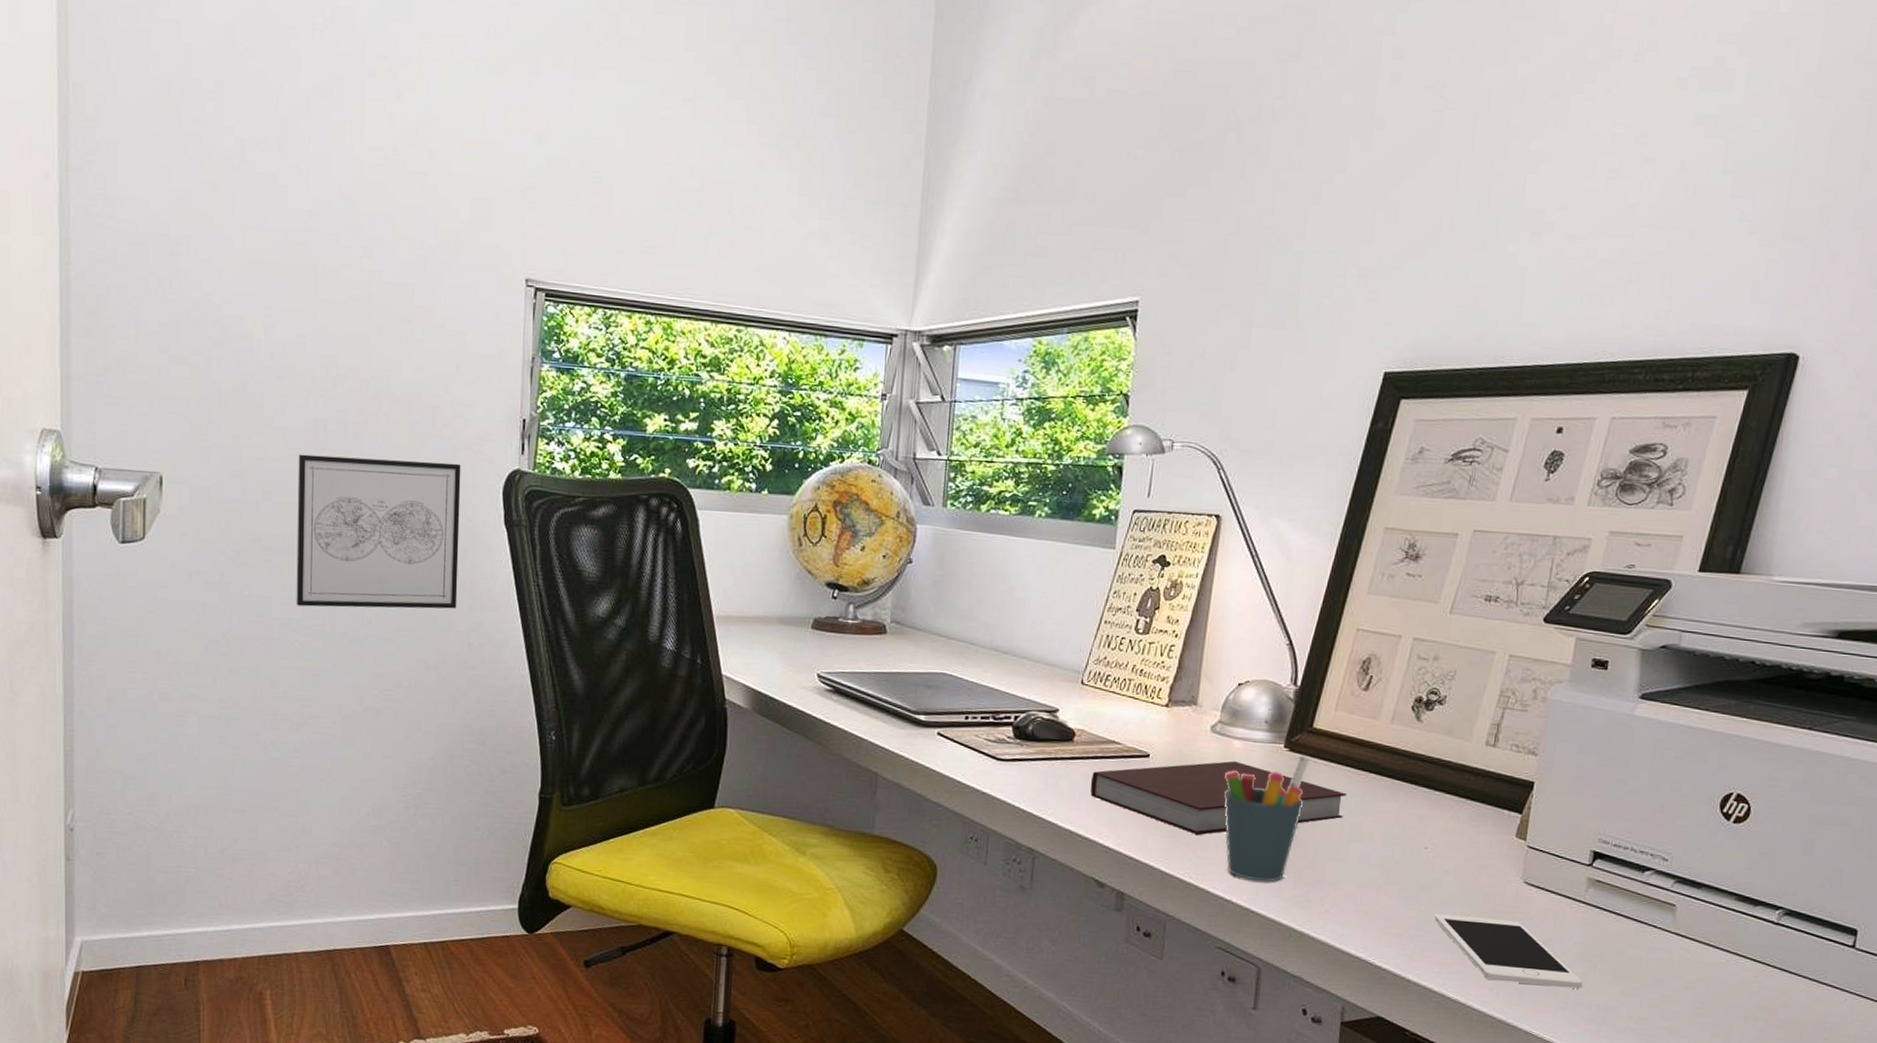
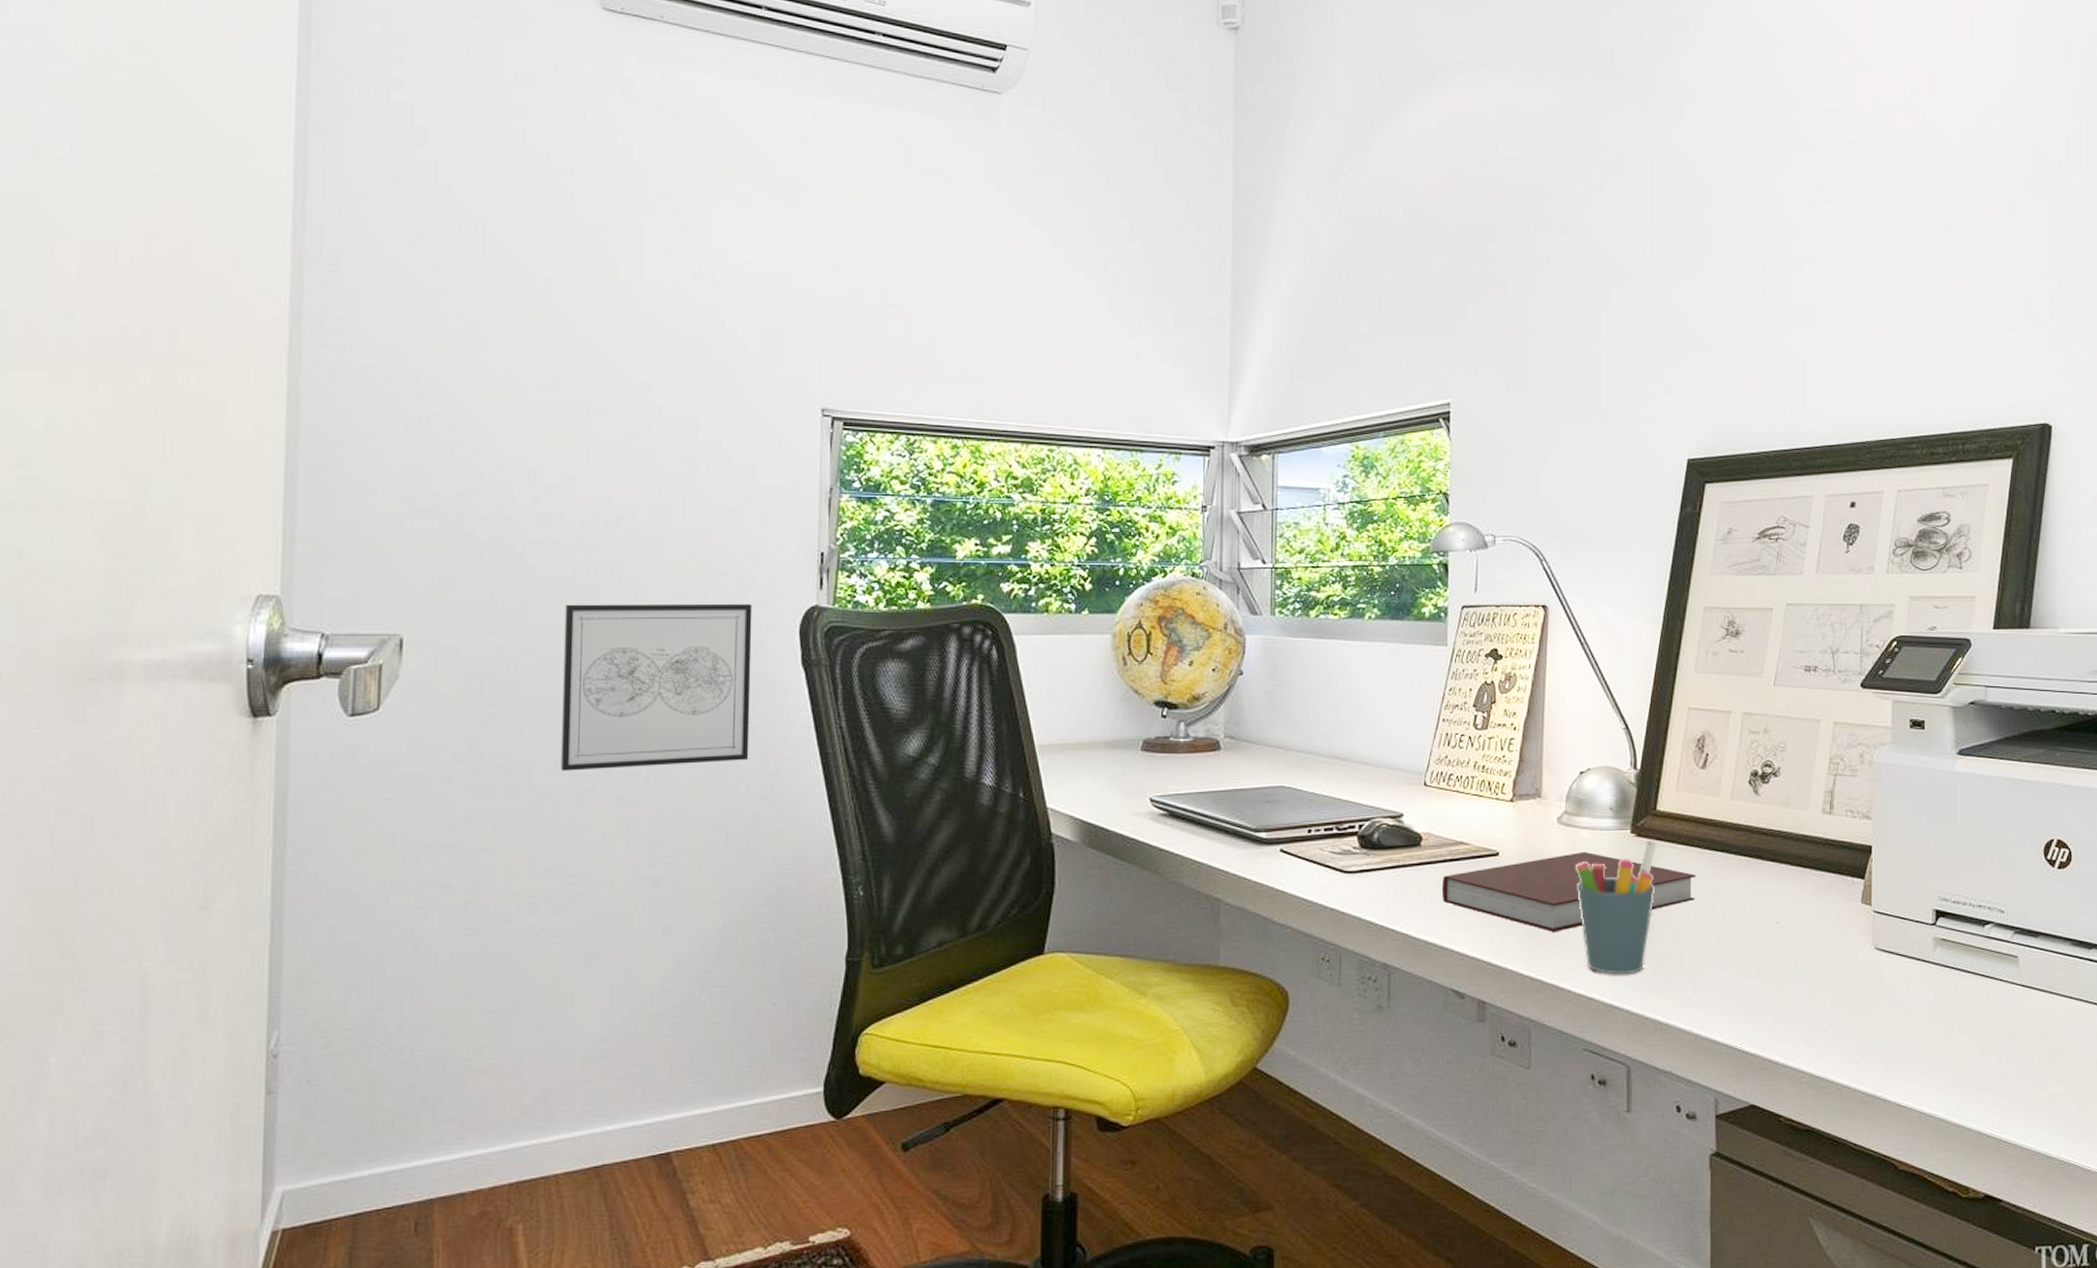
cell phone: present [1435,914,1583,989] -> none [1795,988,1943,1054]

